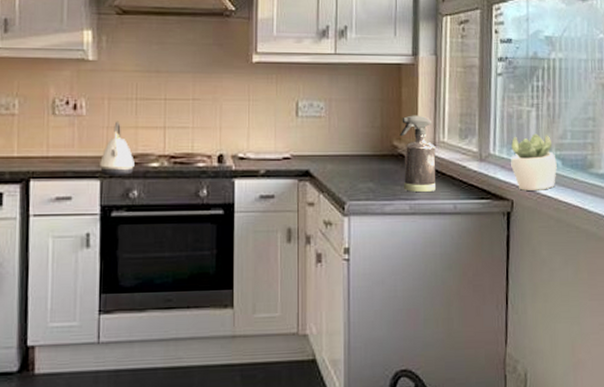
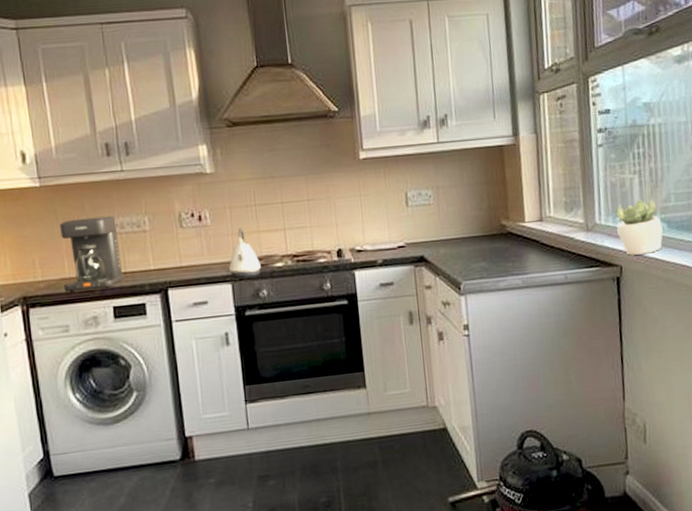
spray bottle: present [399,115,436,192] -> none [507,193,546,267]

